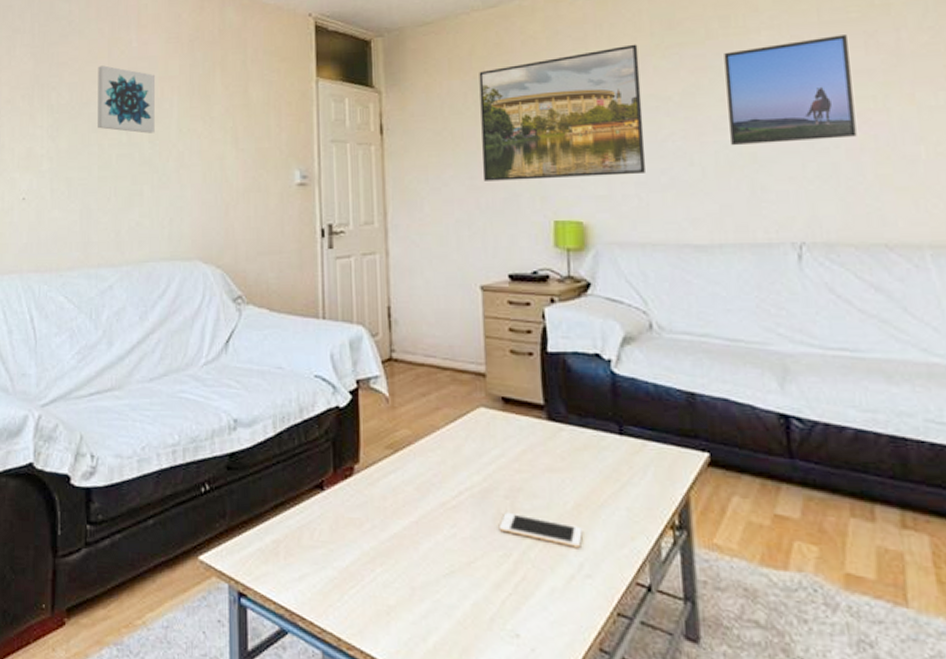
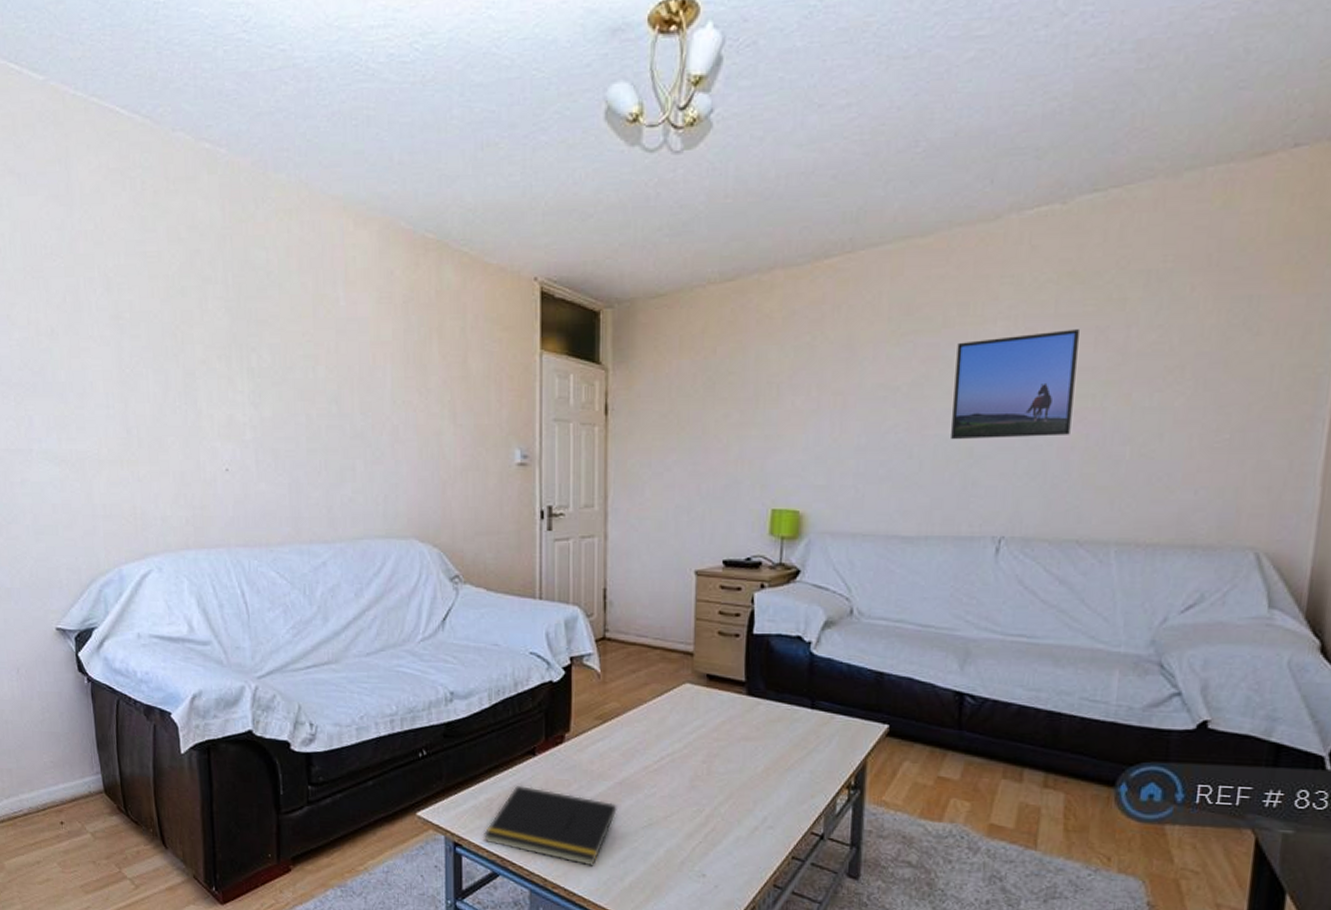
wall art: present [98,65,156,134] -> none [302,326,367,404]
notepad: none [270,524,415,623] -> present [484,785,617,866]
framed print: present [479,44,646,181] -> none [707,329,874,467]
cell phone: present [498,512,583,548] -> none [694,774,769,804]

